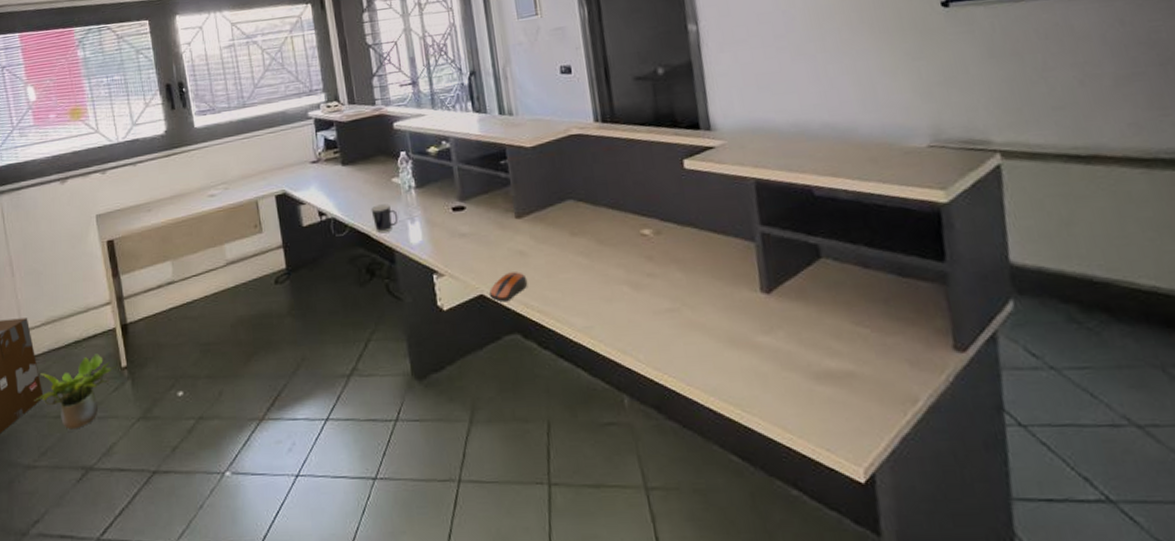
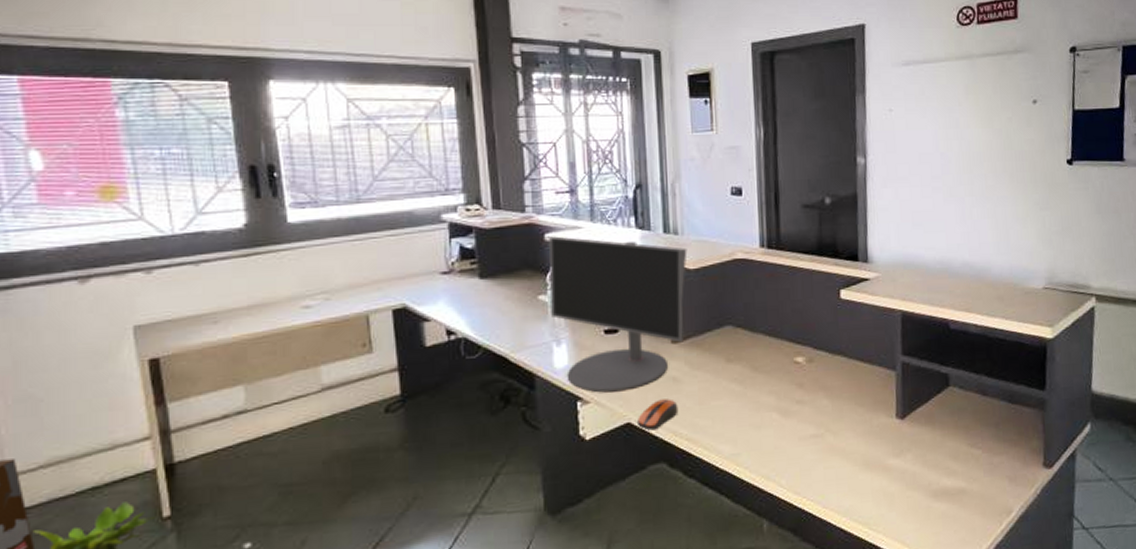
mug: present [371,204,399,233] -> none [510,323,542,355]
computer monitor: none [397,124,527,266] -> present [549,236,687,393]

